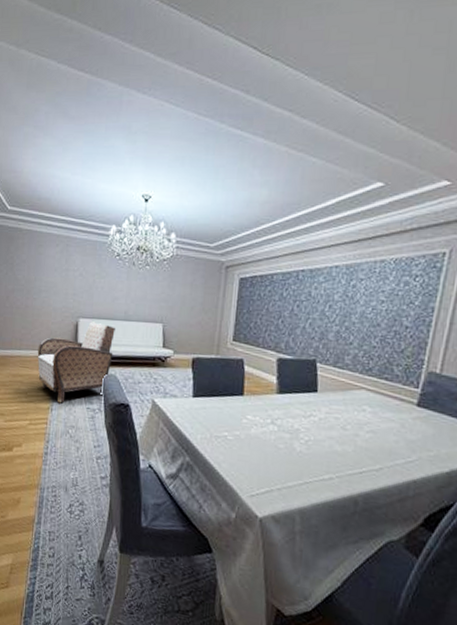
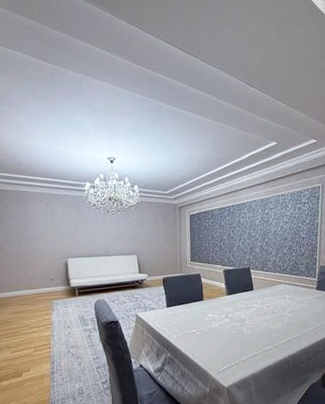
armchair: present [37,321,115,403] -> none [34,260,100,329]

